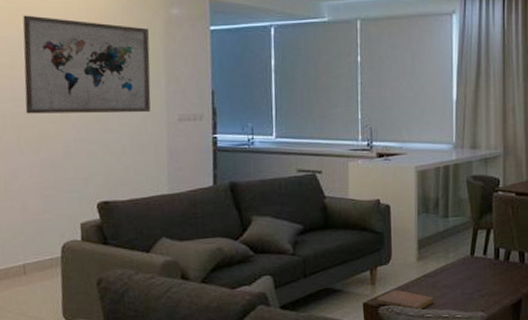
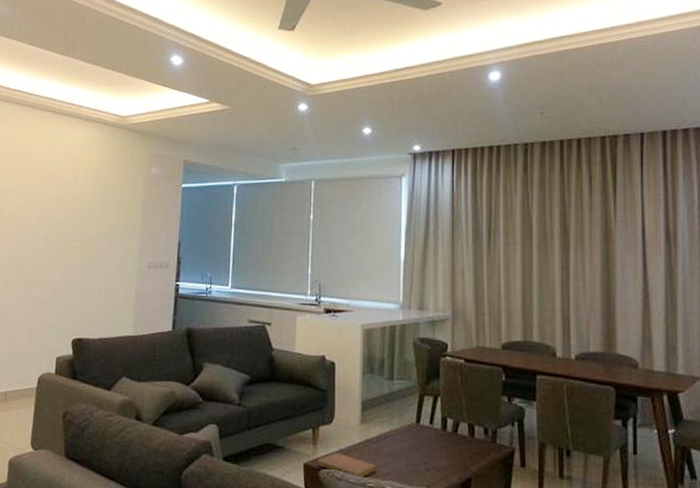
wall art: present [22,15,151,114] -> none [26,172,132,259]

